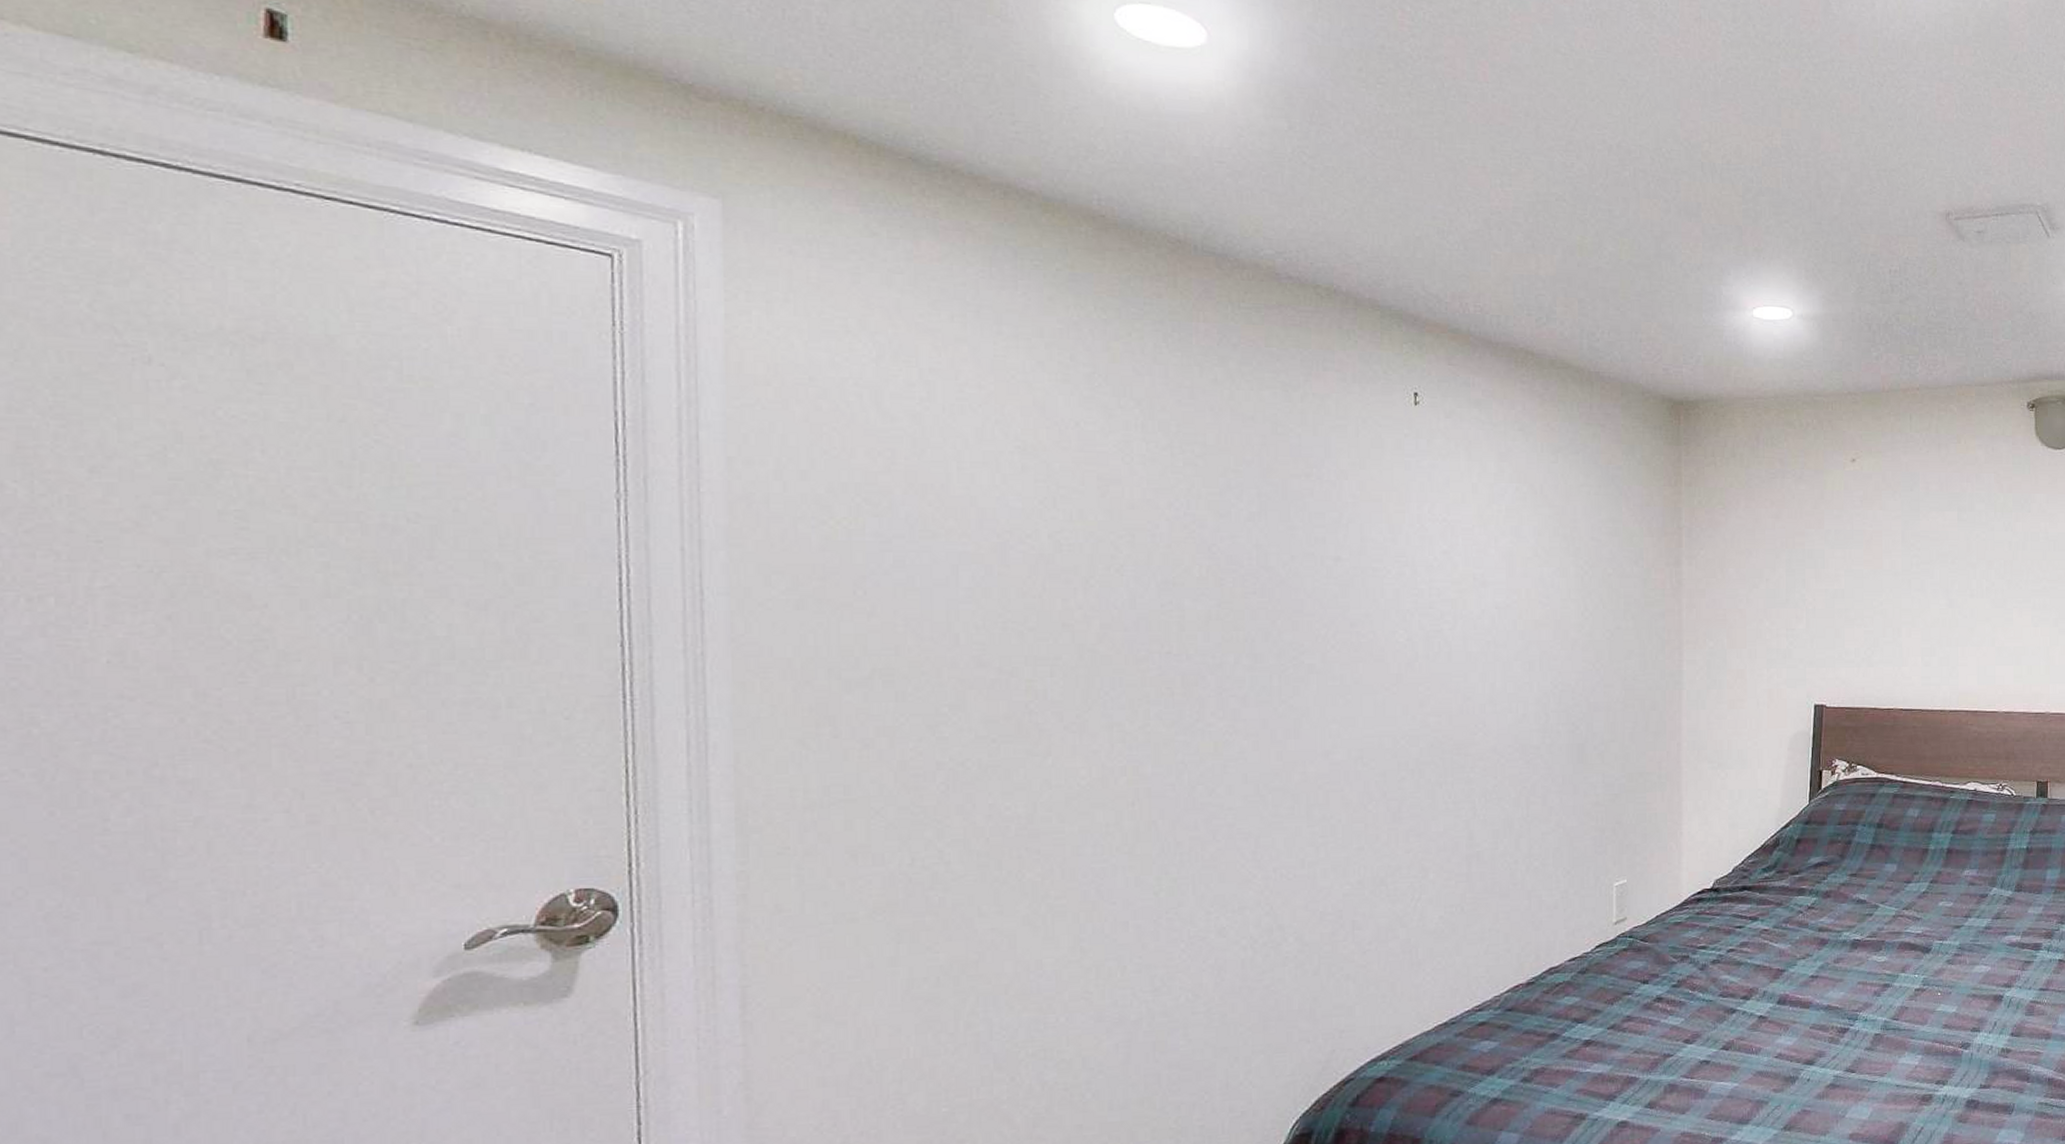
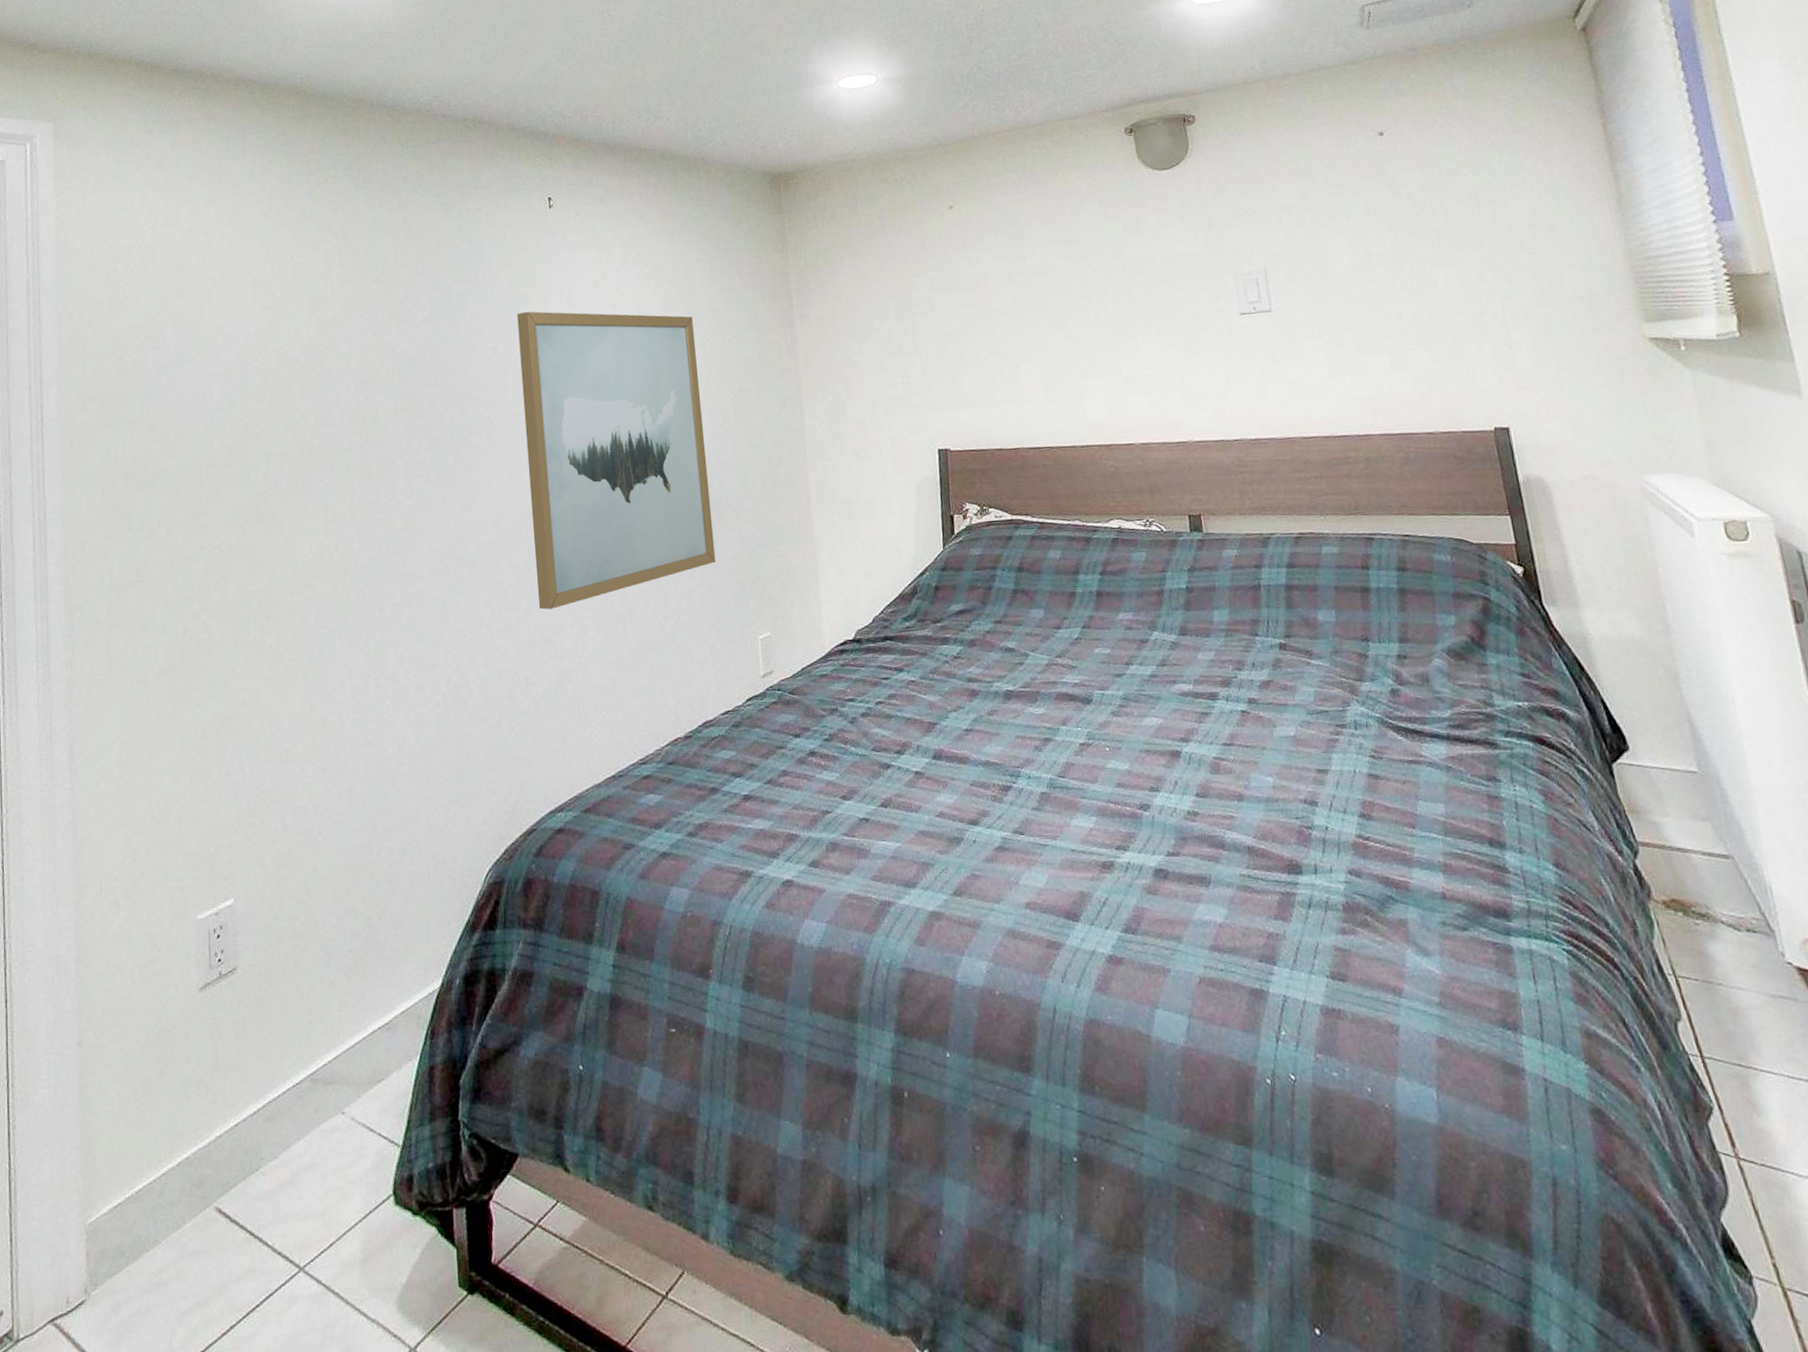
wall art: none [1367,520,1576,850] -> present [517,311,716,610]

